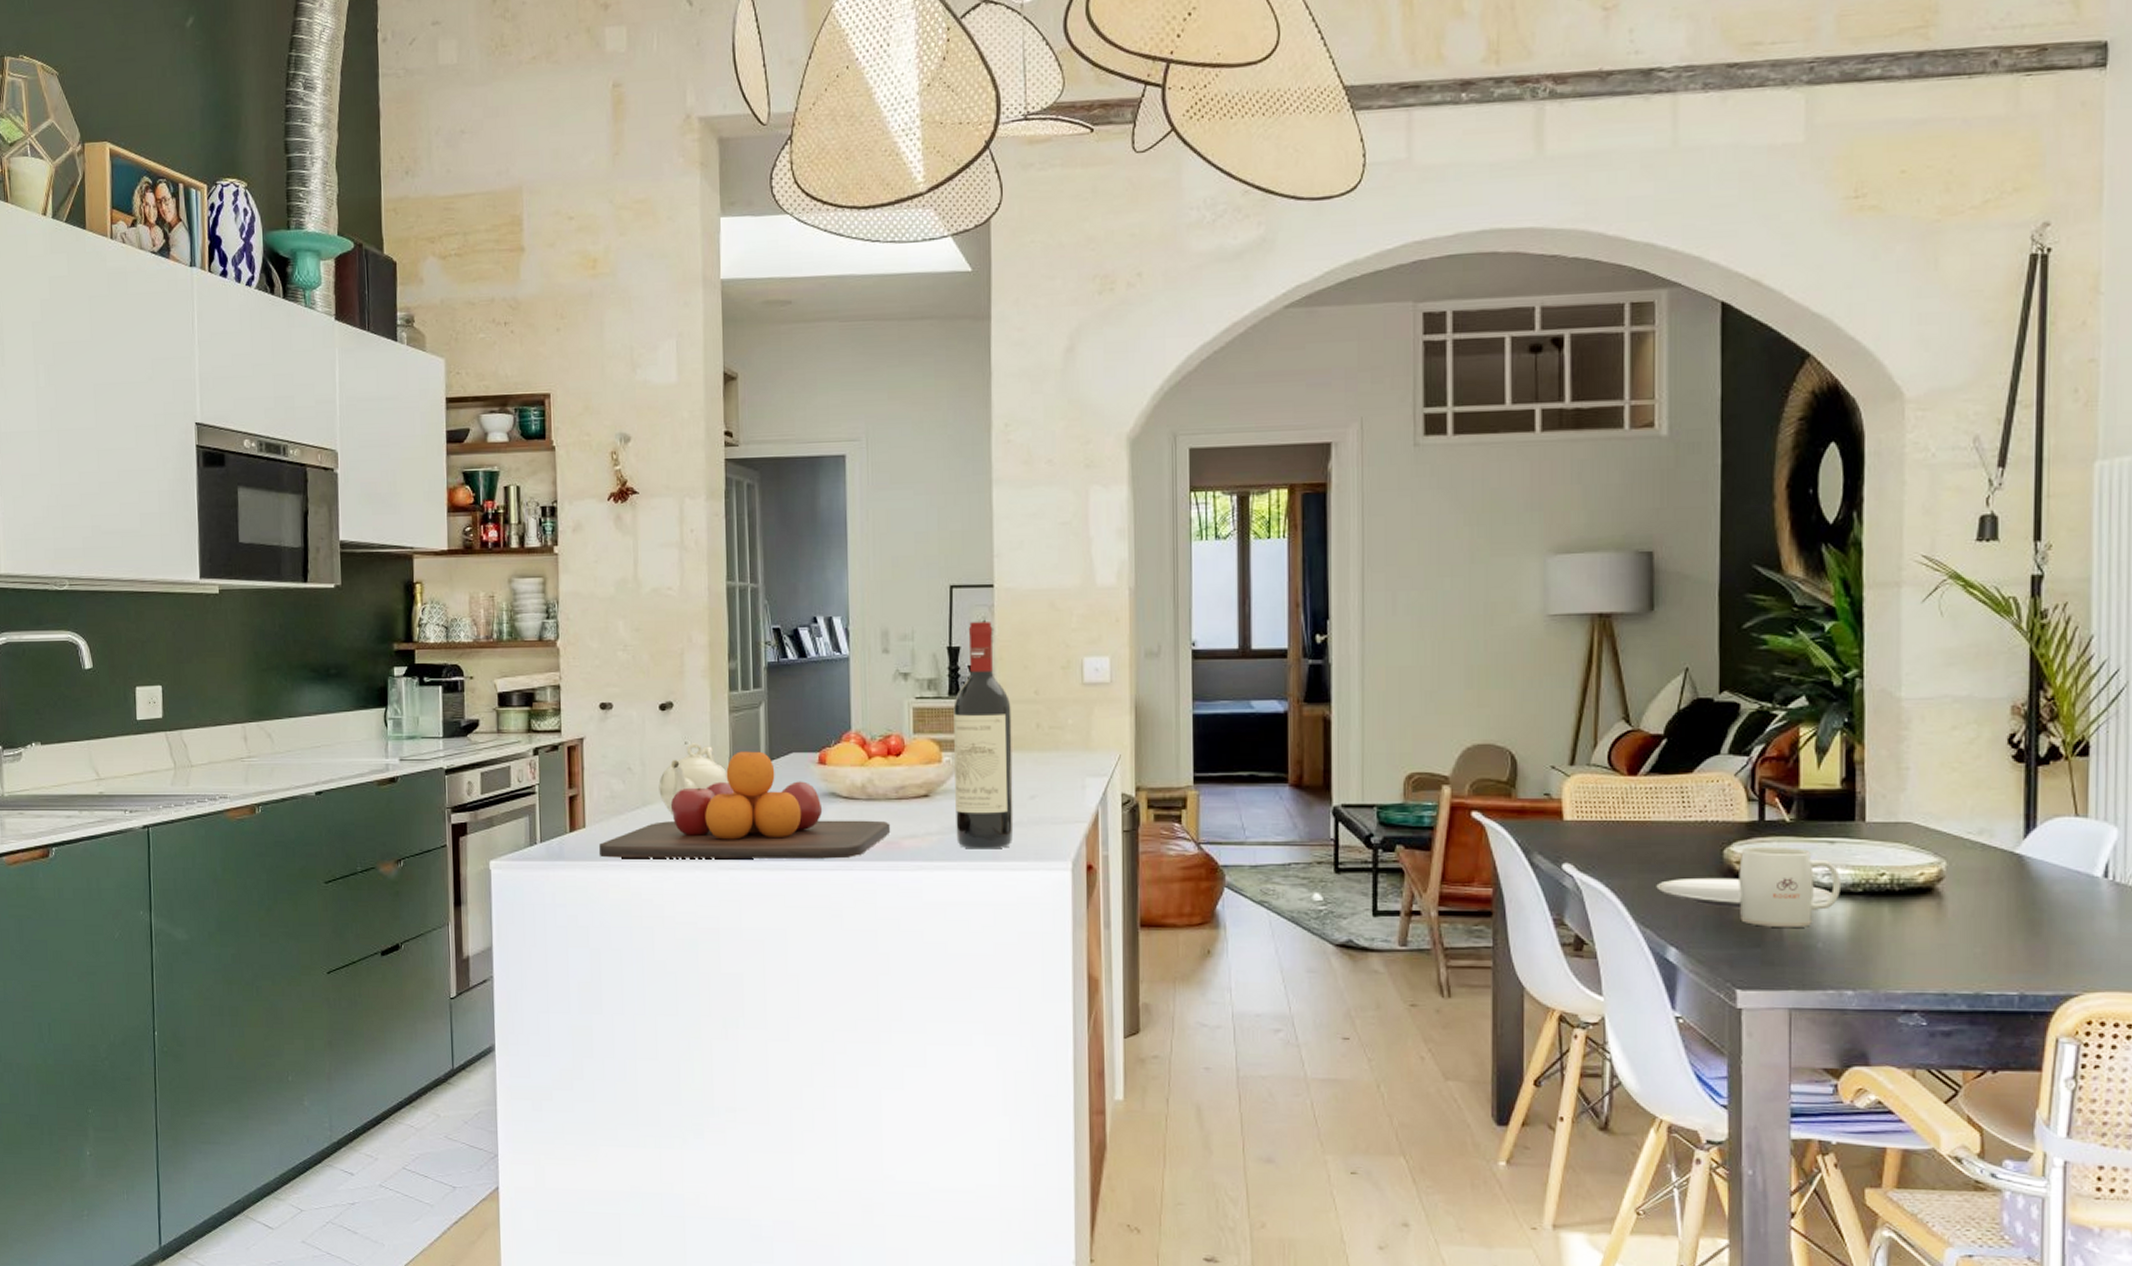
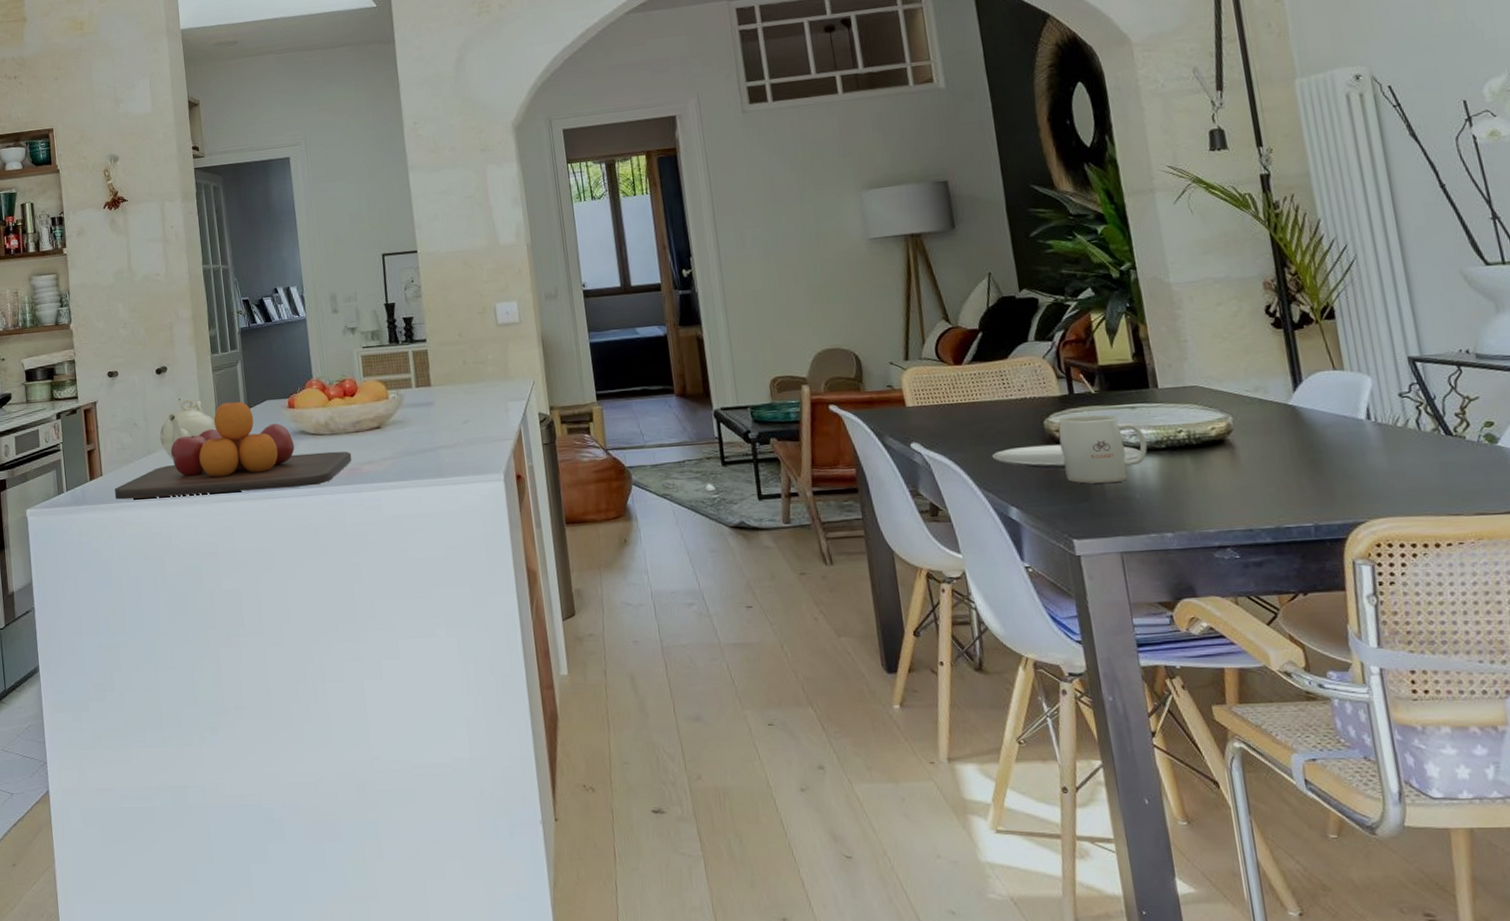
wine bottle: present [953,622,1014,849] -> none [394,281,454,469]

